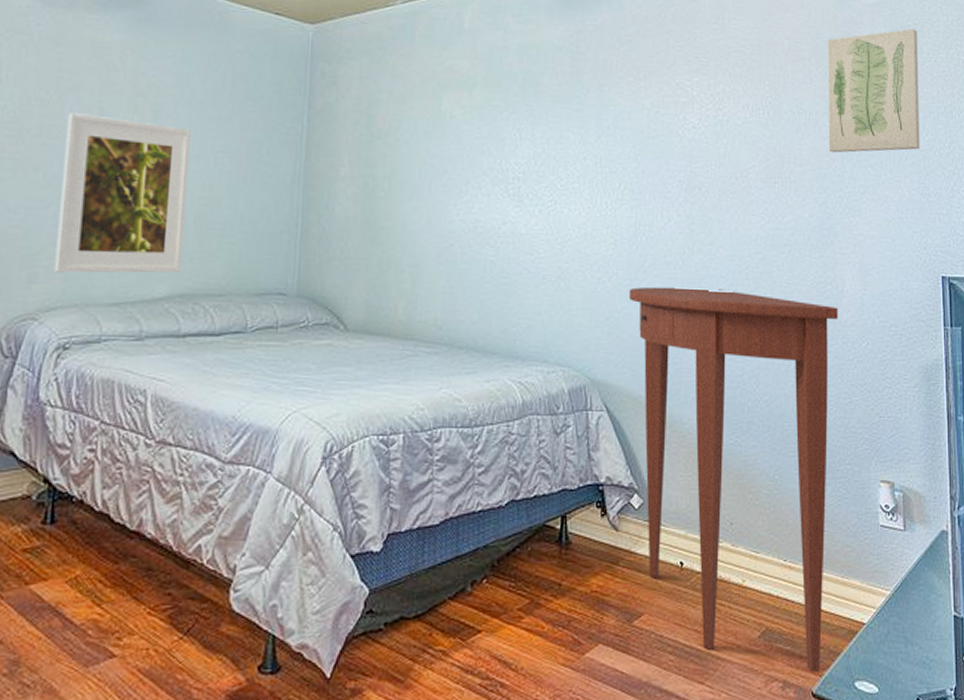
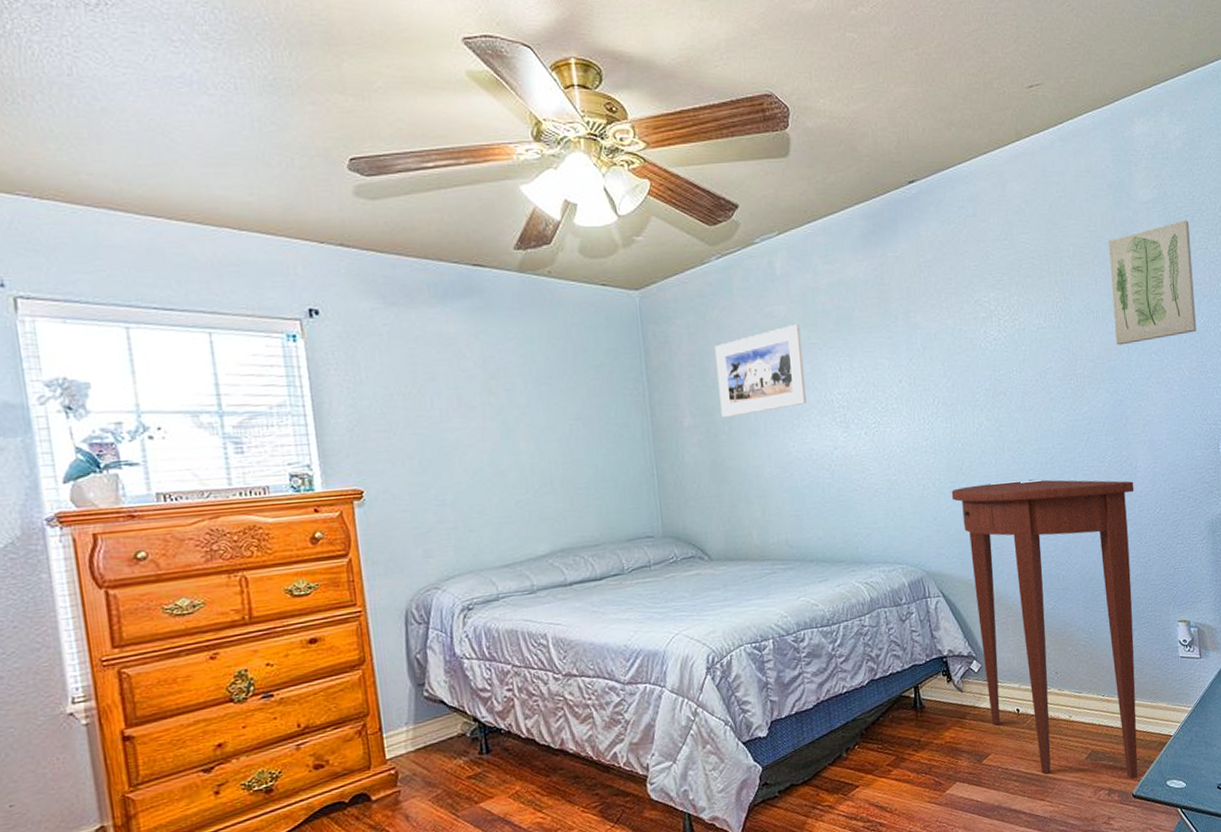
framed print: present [54,113,191,273] -> none [430,401,557,546]
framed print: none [383,81,482,173] -> present [715,323,807,418]

